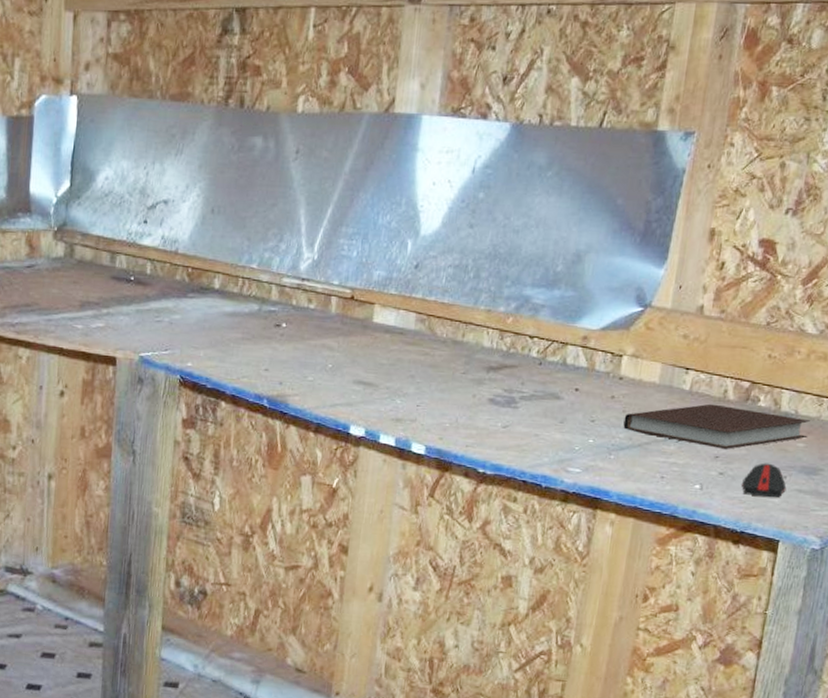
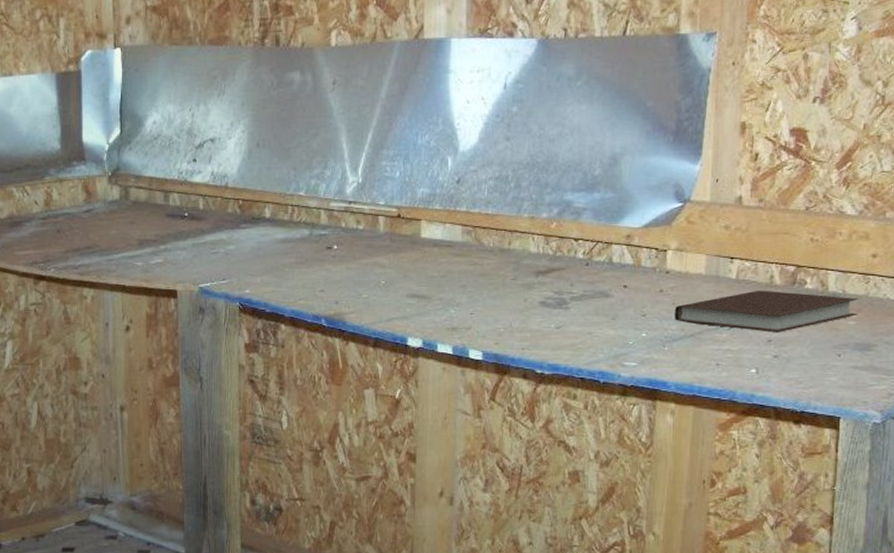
computer mouse: present [742,463,787,497] -> none [797,343,842,375]

